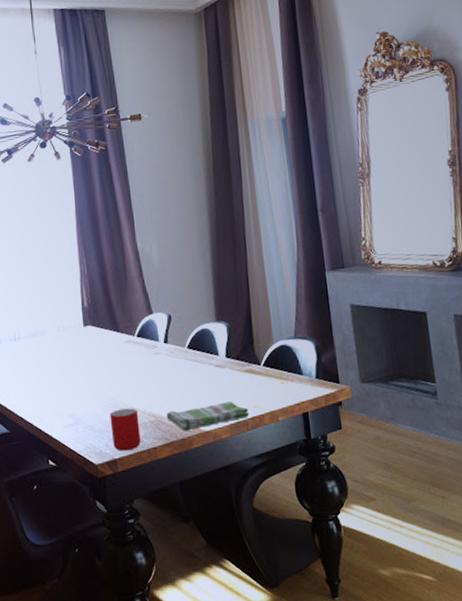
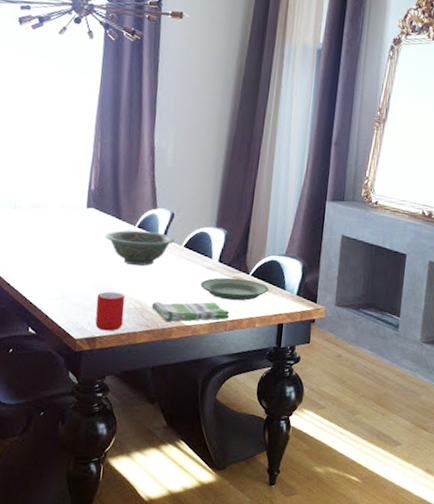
decorative bowl: none [107,338,178,377] -> present [105,230,175,266]
plate: none [212,371,286,397] -> present [200,277,269,301]

